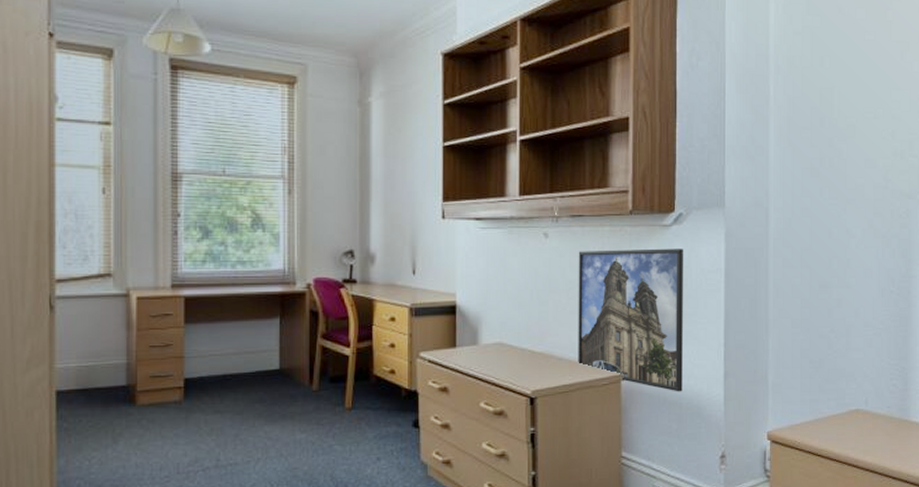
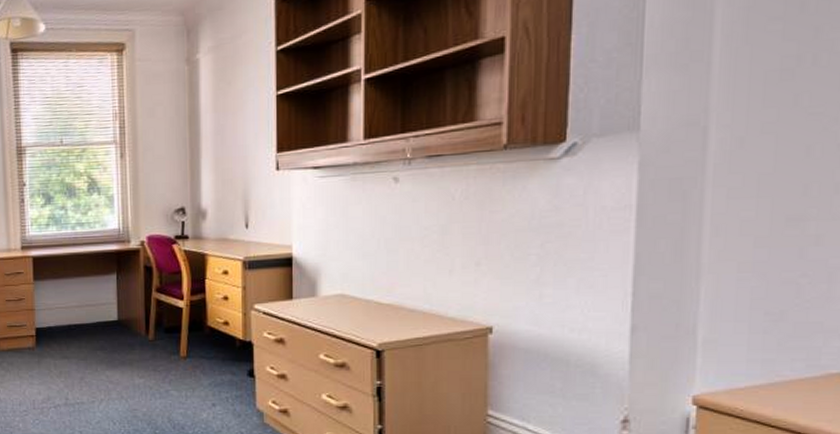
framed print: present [578,248,683,392] -> none [434,184,577,348]

